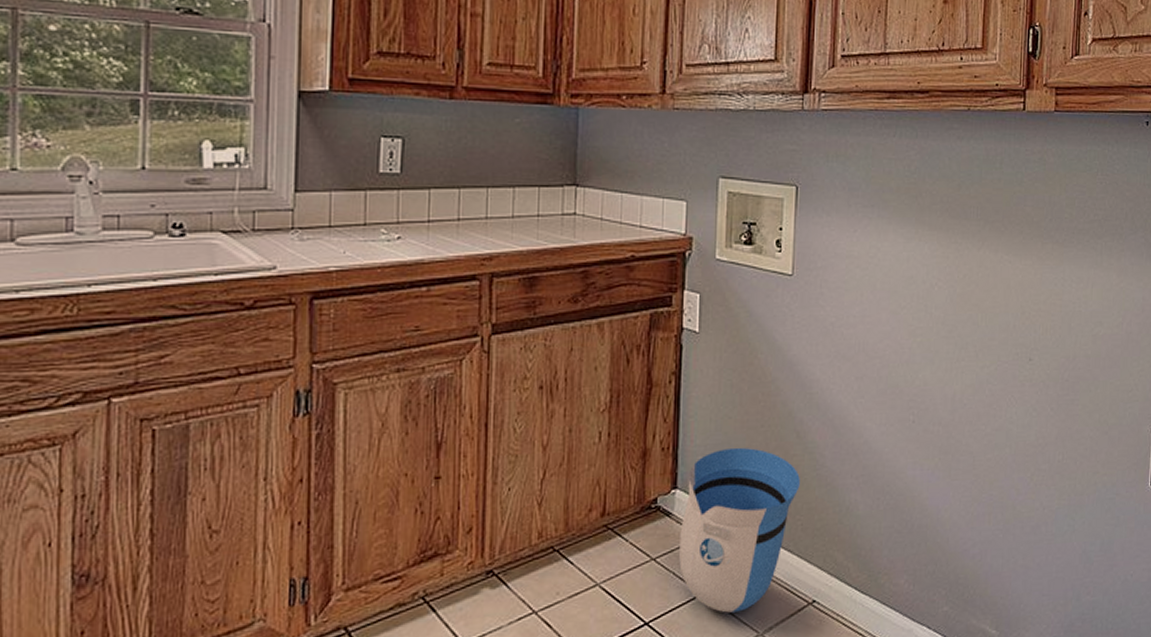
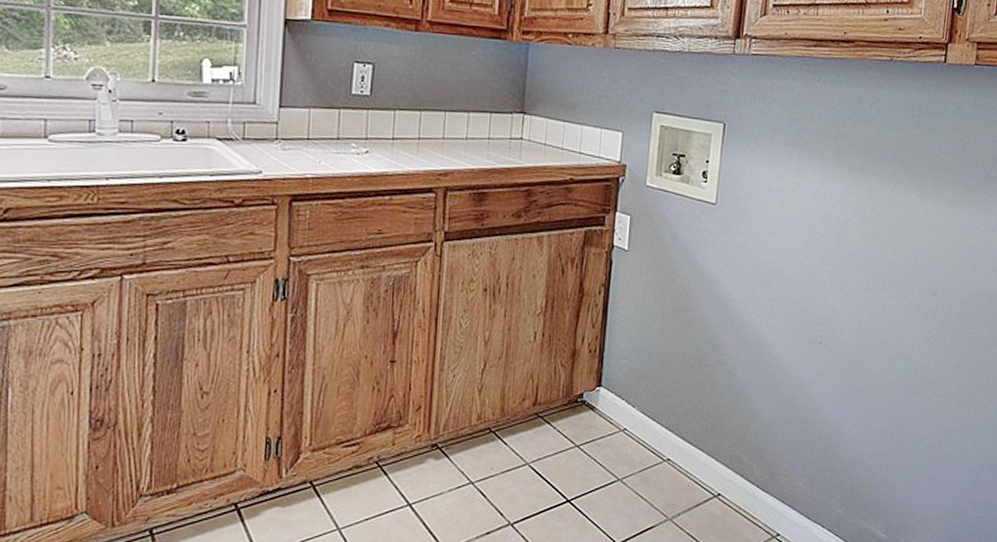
sun visor: present [679,447,800,613] -> none [600,354,713,498]

